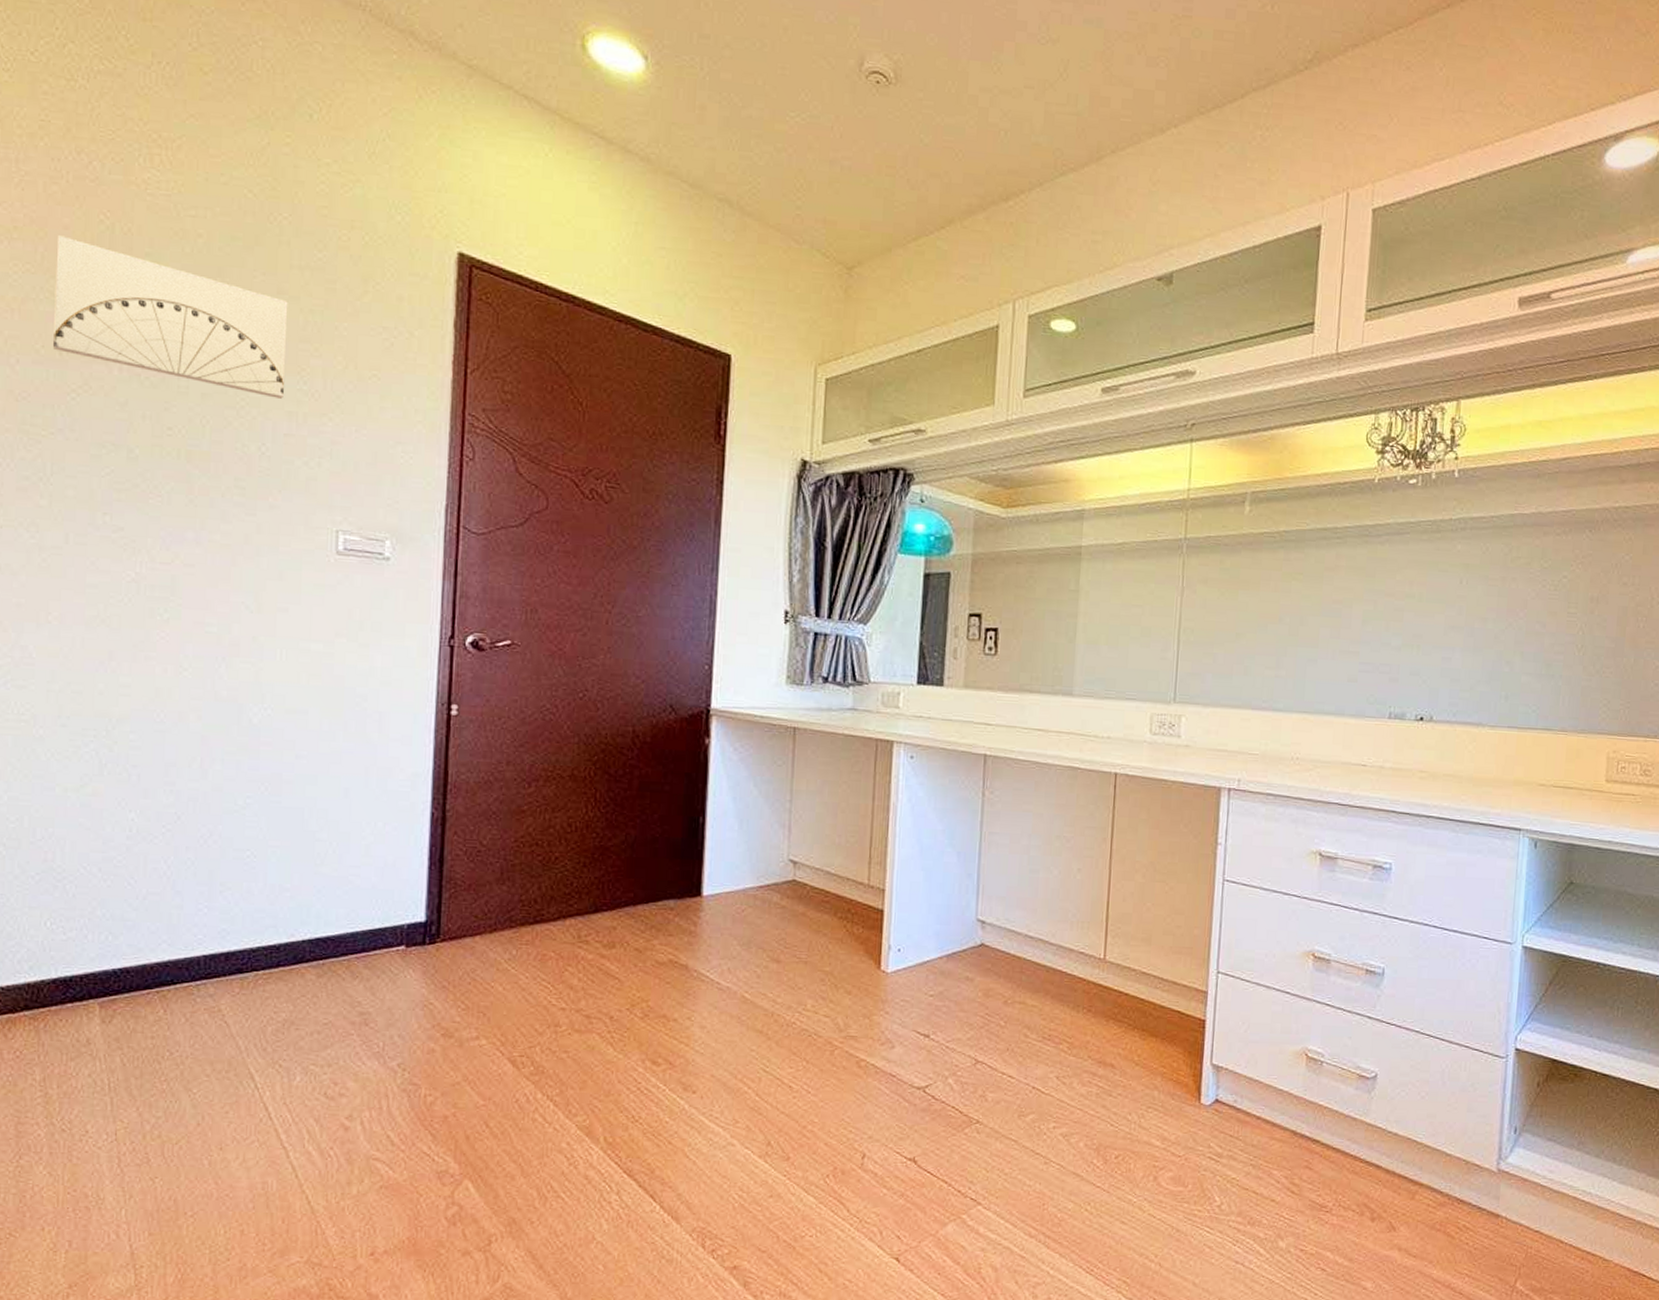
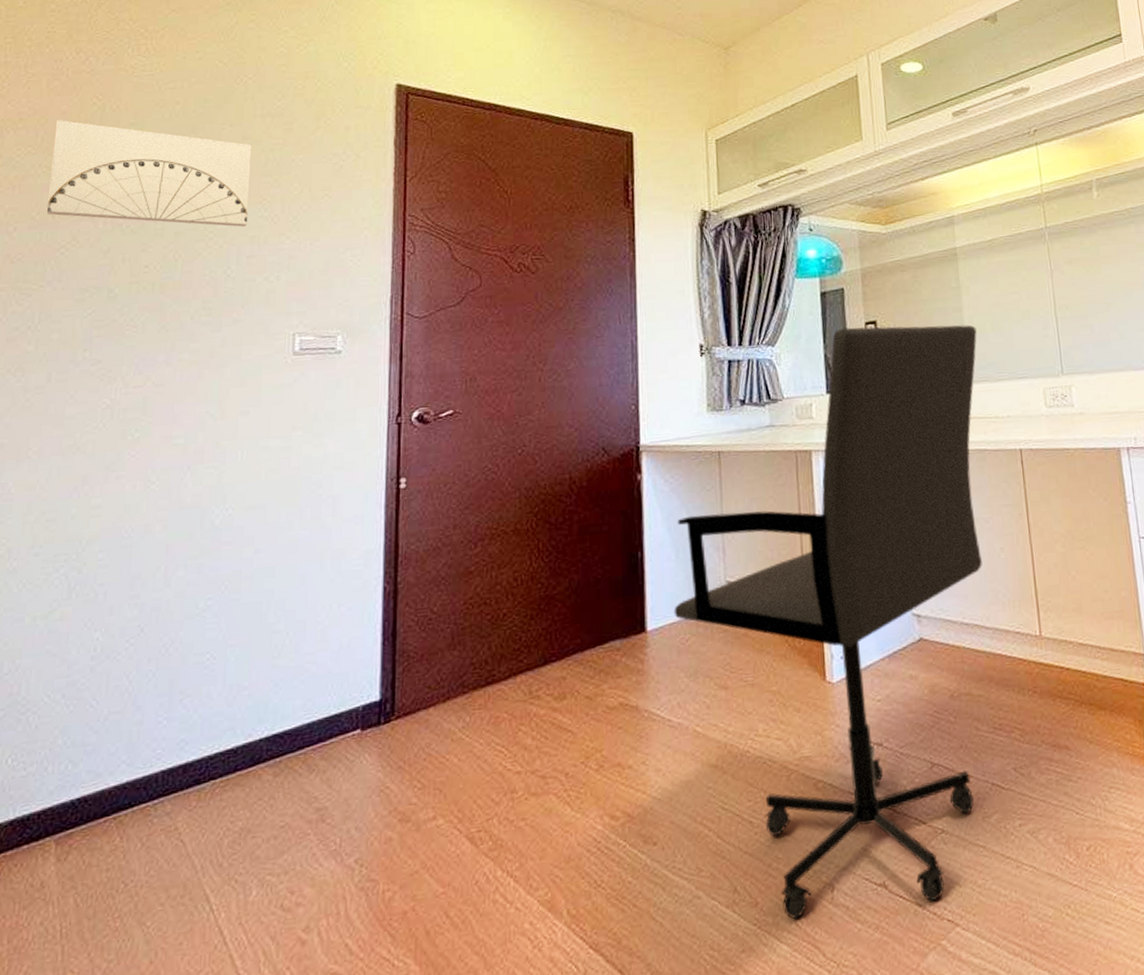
office chair: none [732,616,1089,1181] -> present [674,324,982,919]

